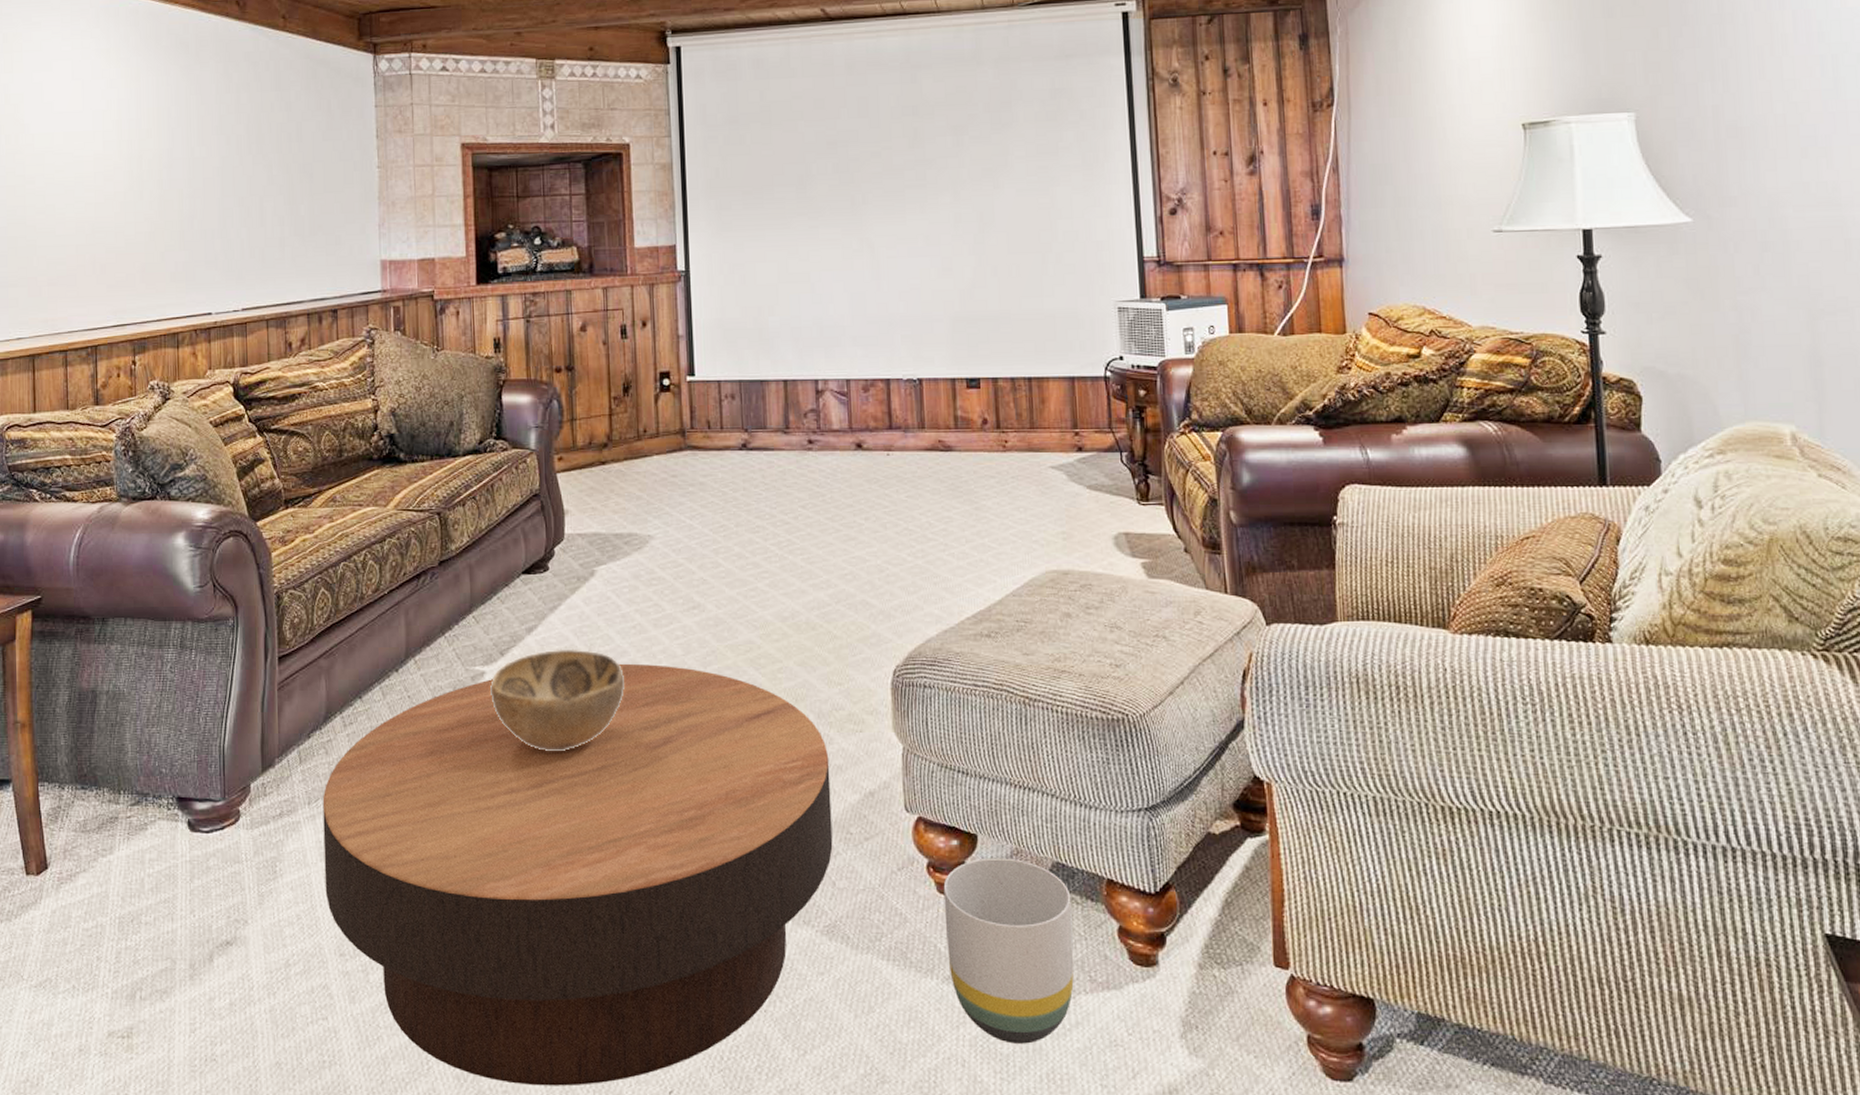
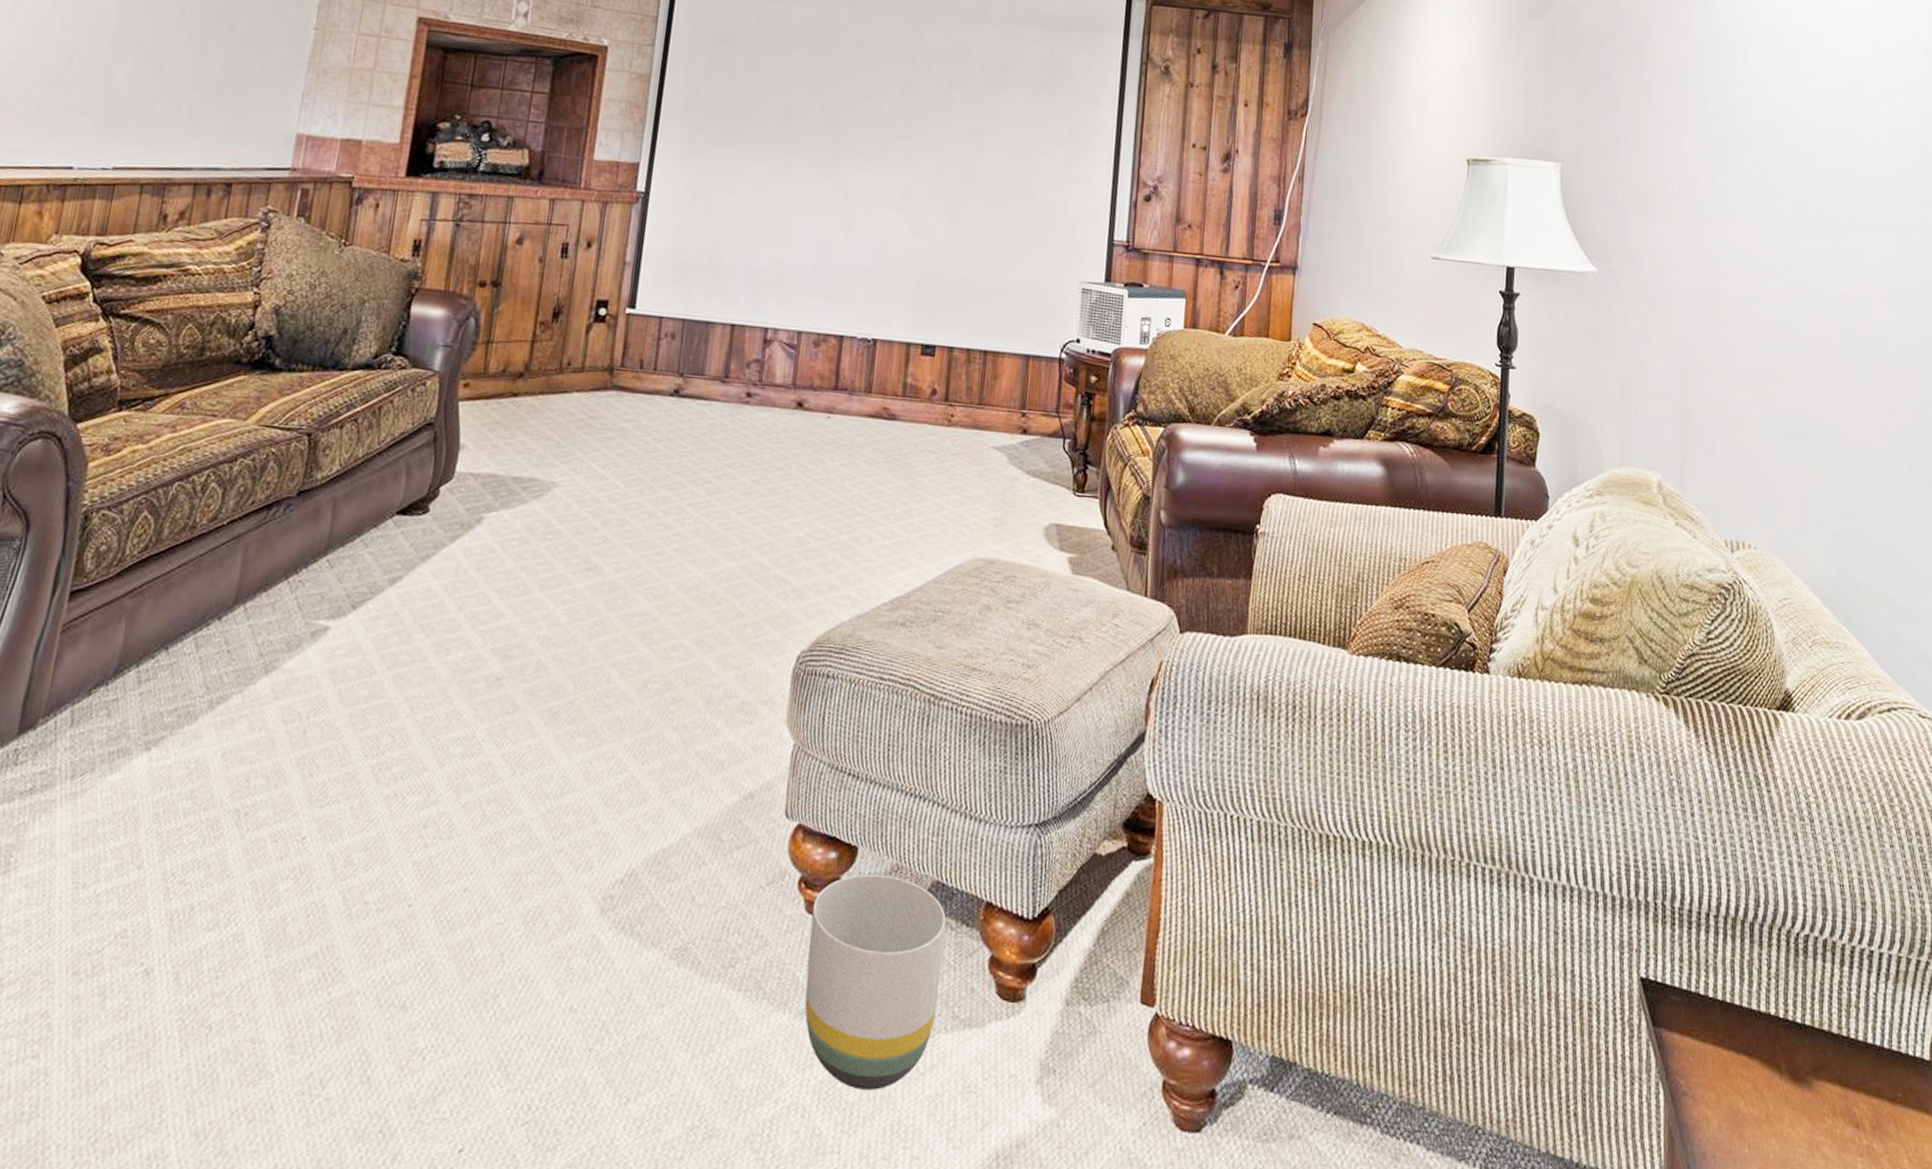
coffee table: present [322,663,833,1086] -> none [70,628,712,1144]
decorative bowl: present [490,649,624,752] -> none [330,606,495,729]

